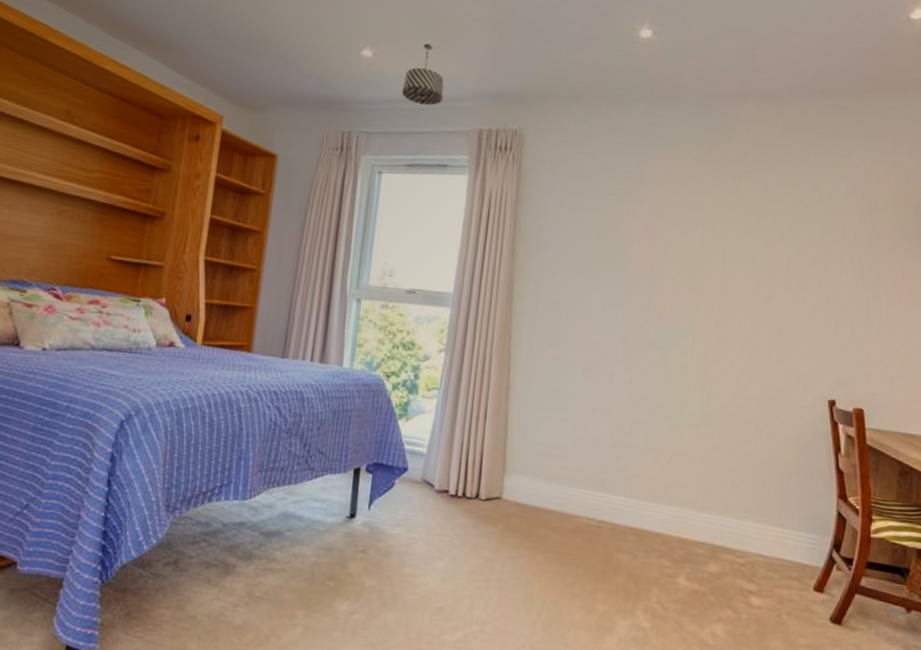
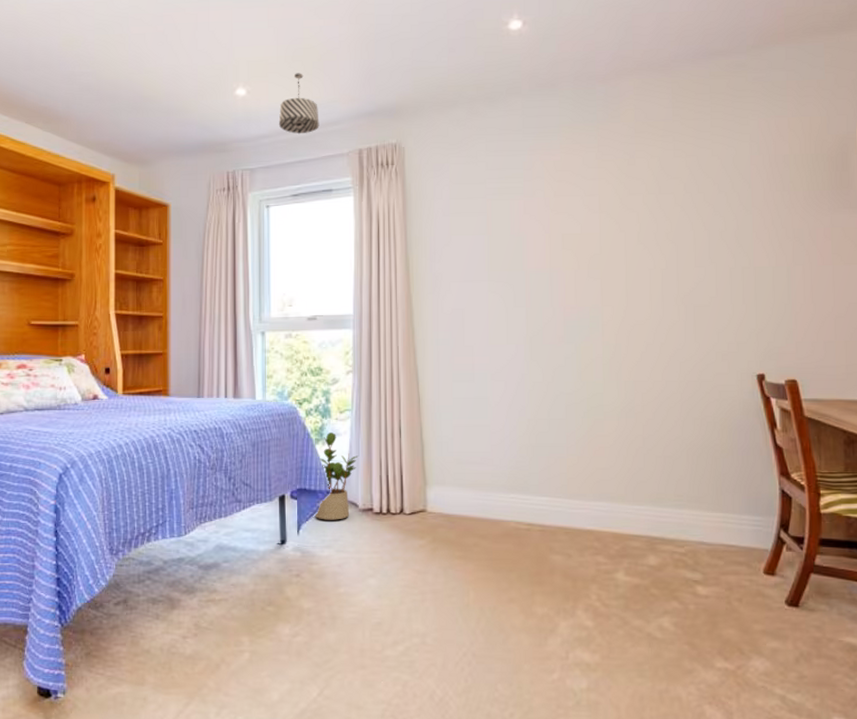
potted plant: none [388,409,441,499] -> present [314,433,358,520]

